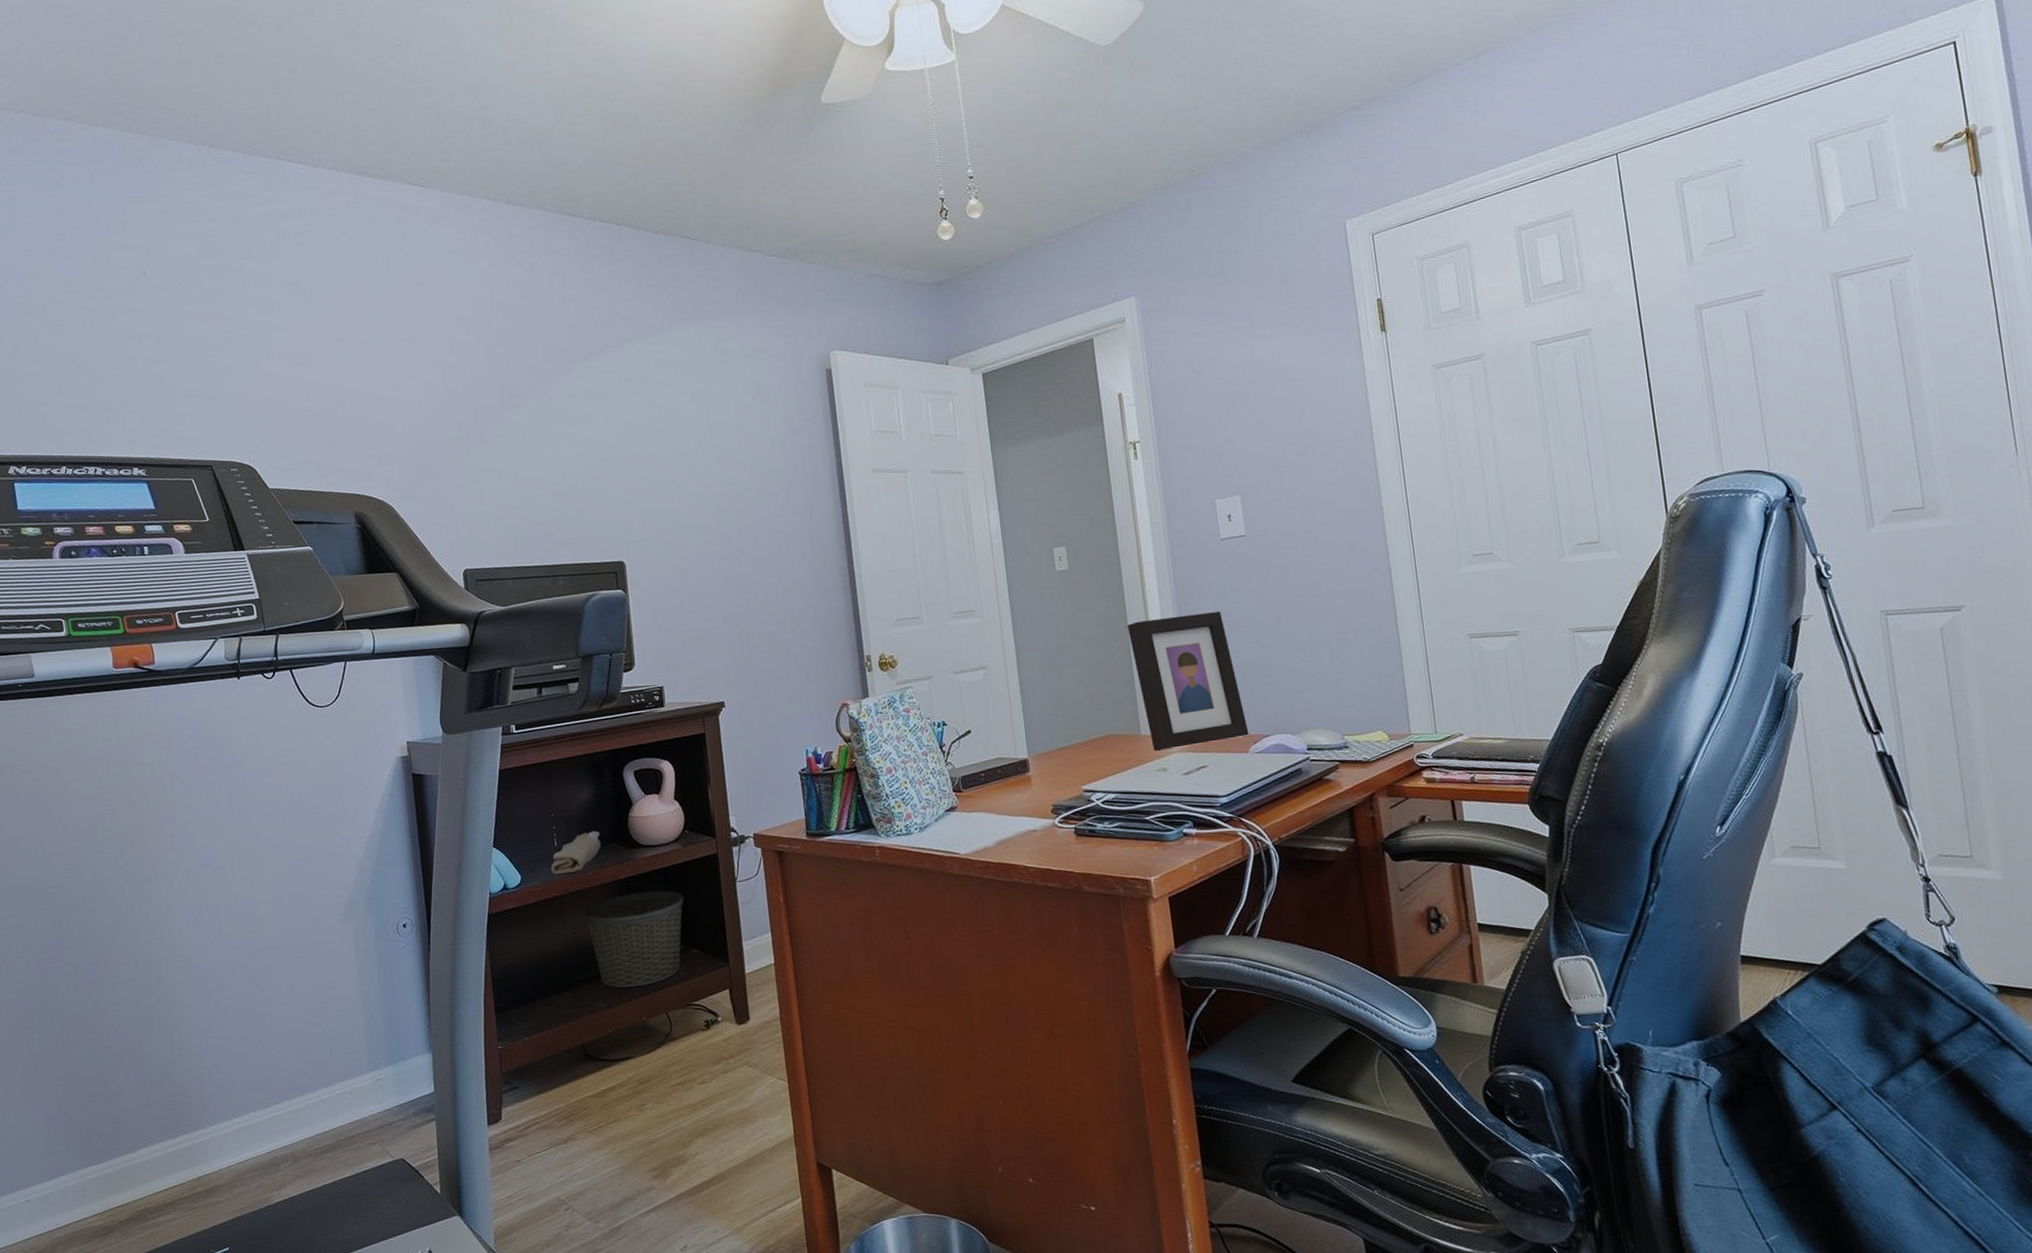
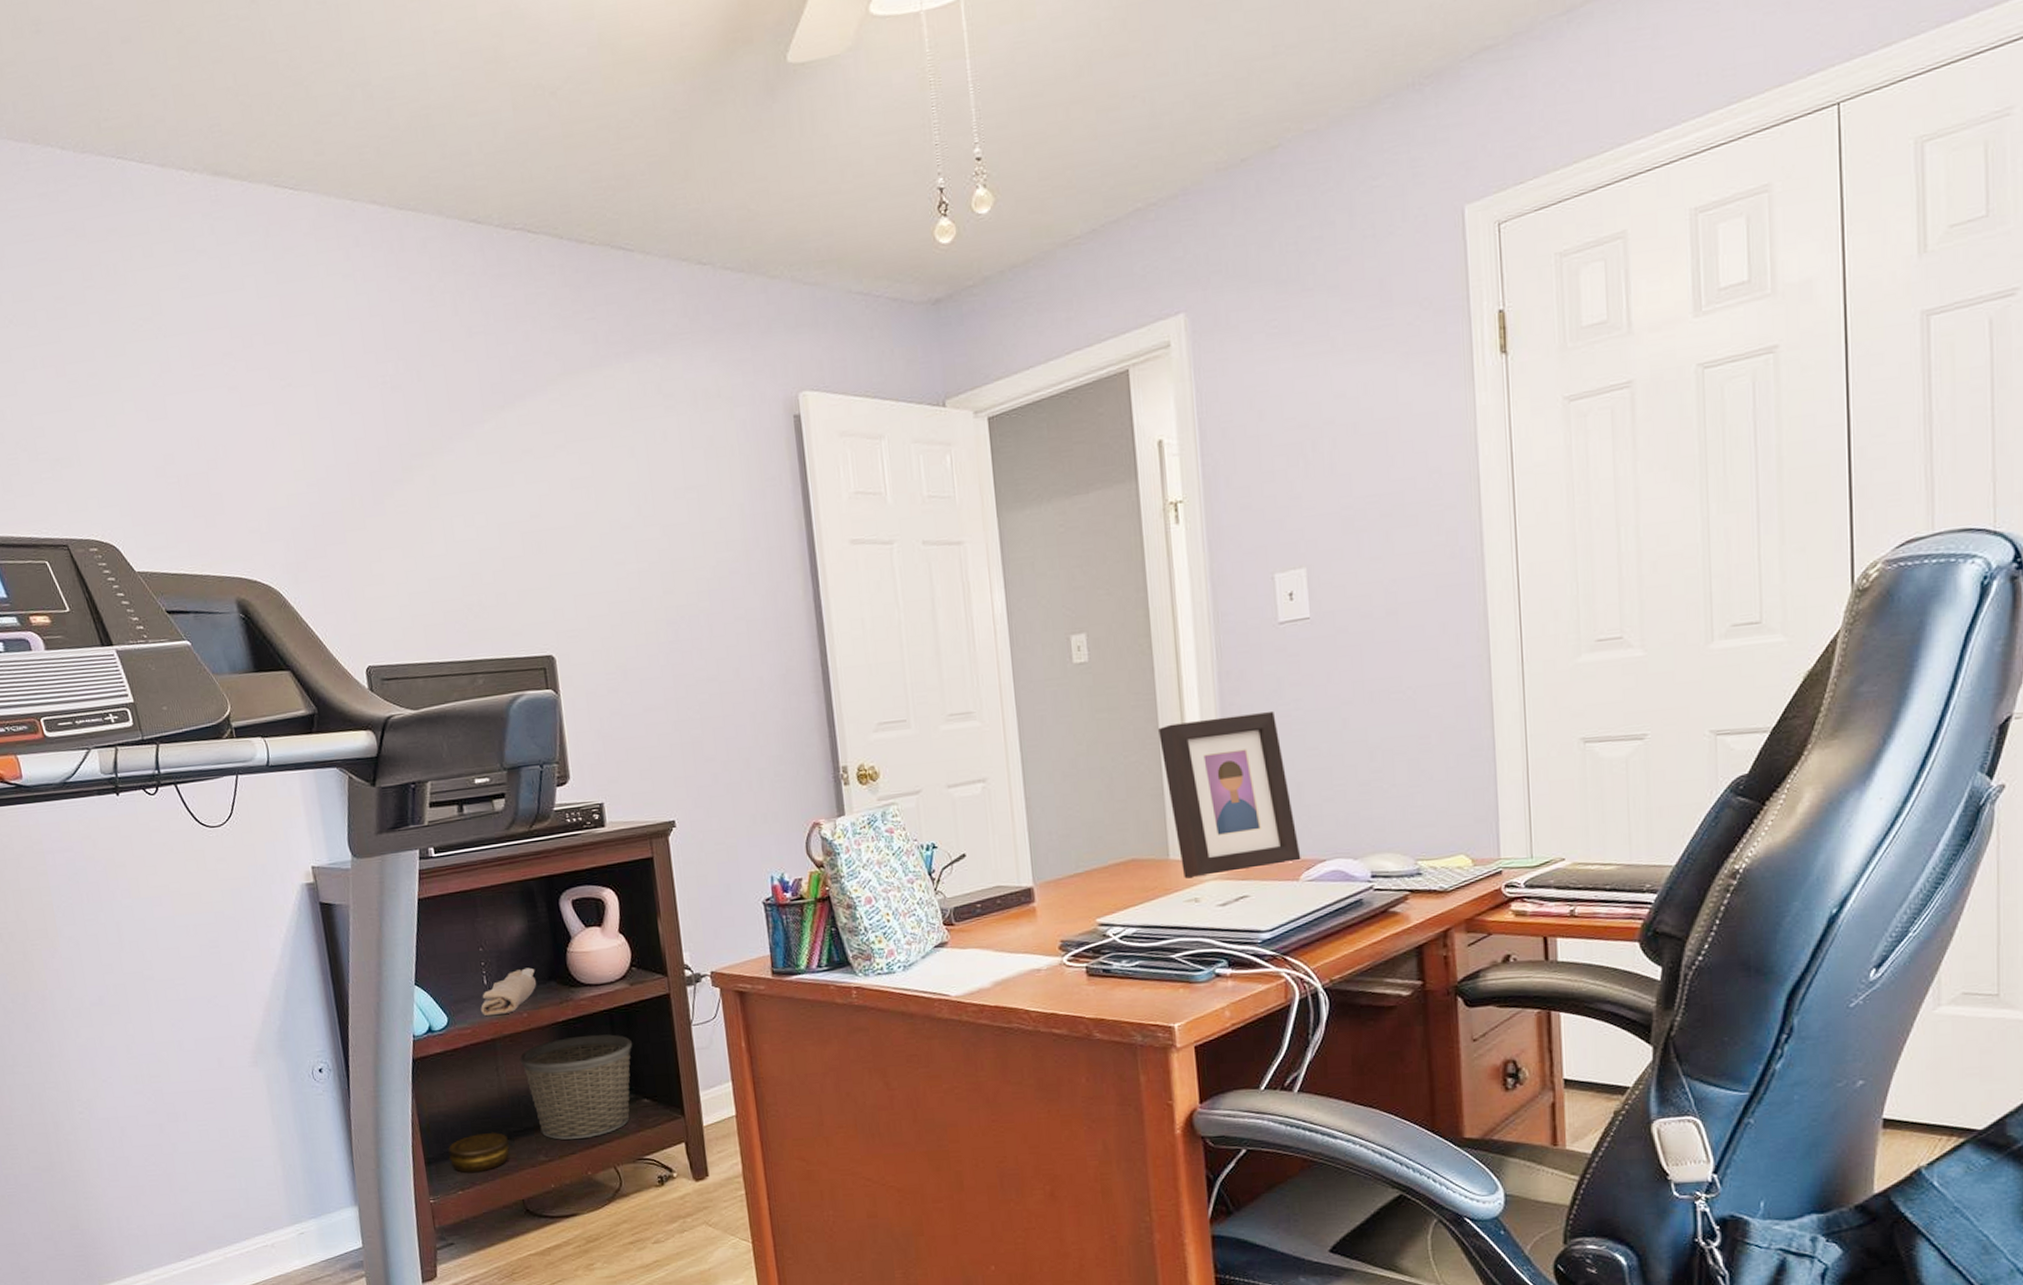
decorative box: none [517,981,572,1020] -> present [448,1132,510,1174]

